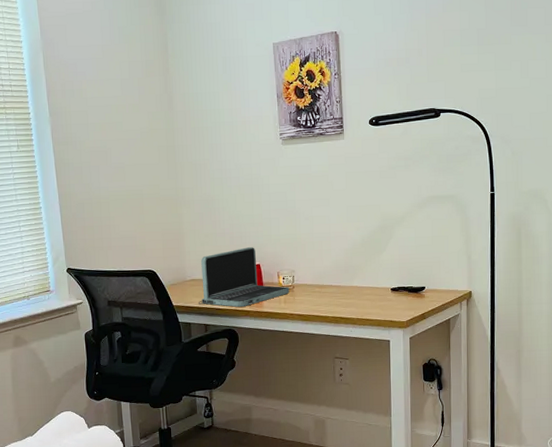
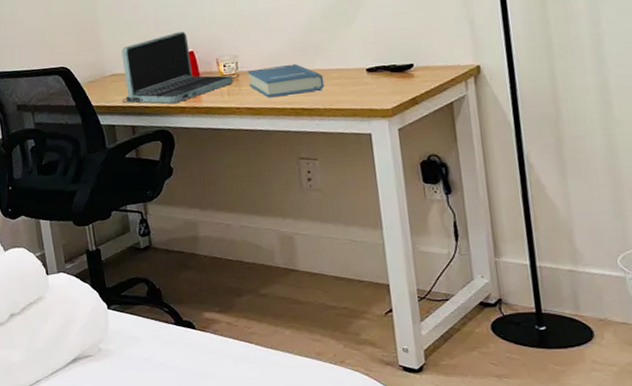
hardback book: none [301,280,359,307] -> present [247,63,325,98]

